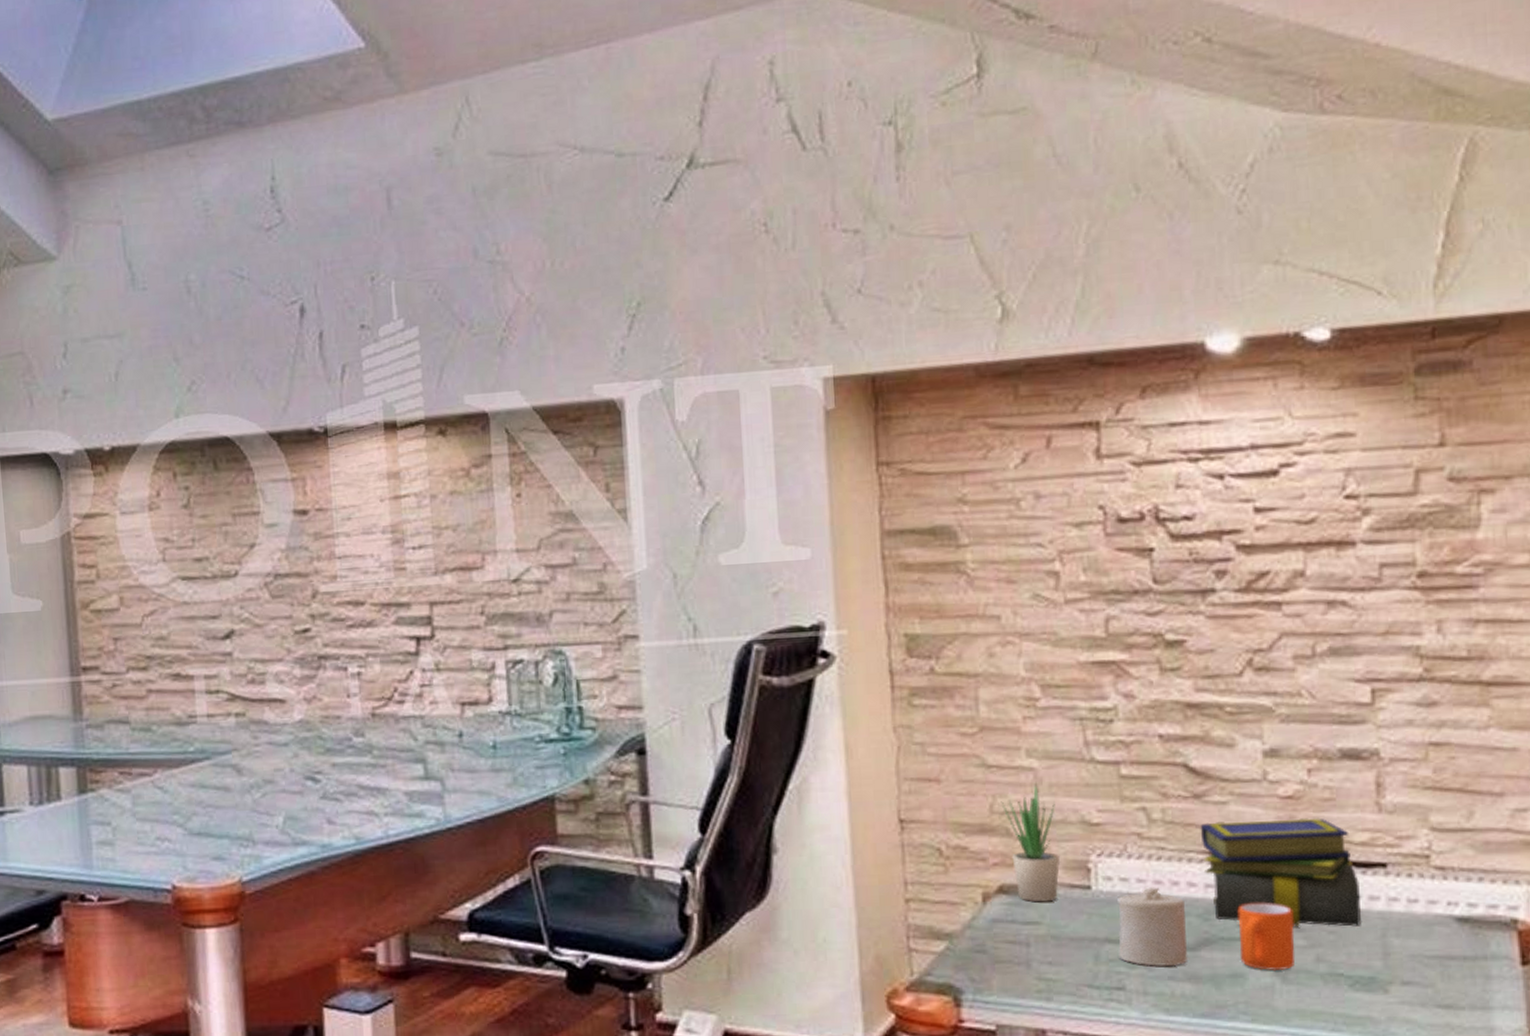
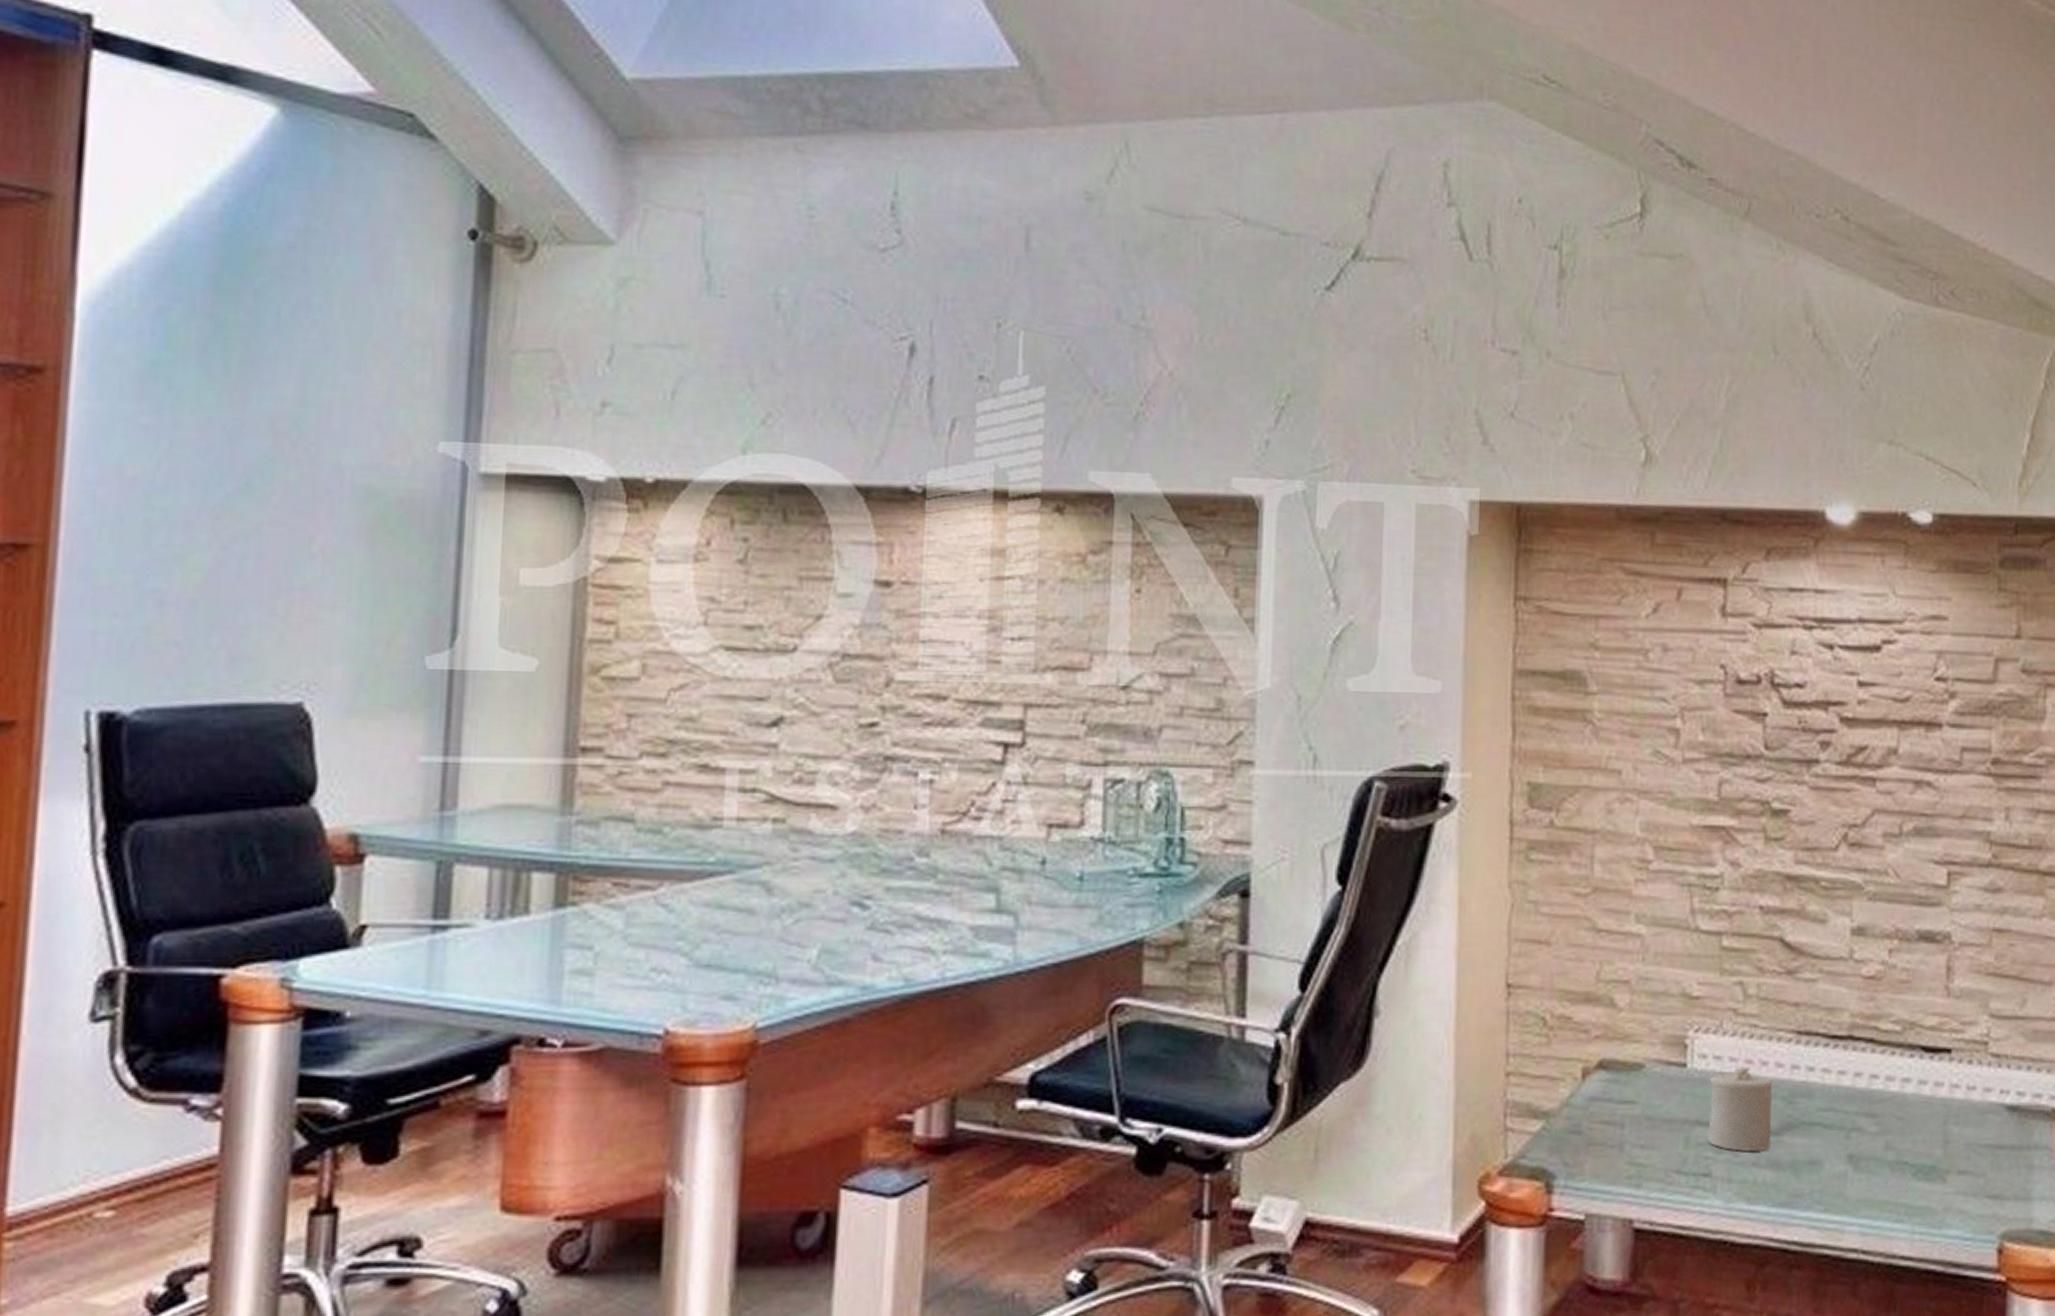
potted plant: present [1001,782,1061,903] -> none [1607,950,1660,1080]
stack of books: present [1200,817,1361,927] -> none [1790,1000,1927,1113]
mug: present [1239,903,1296,971] -> none [1819,1086,1868,1158]

